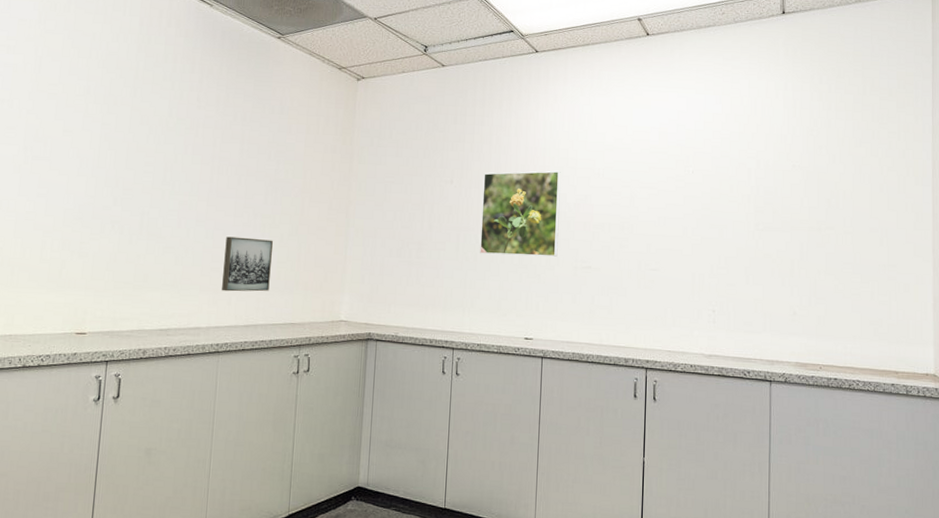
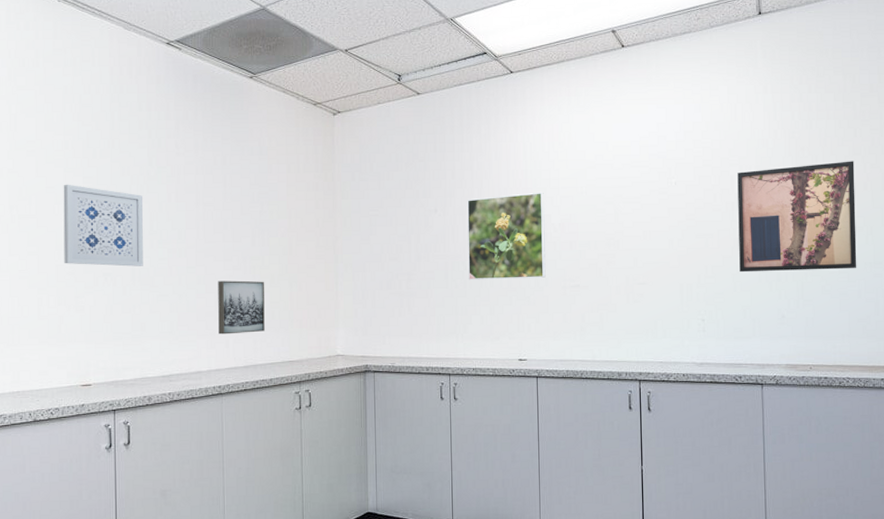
wall art: none [73,129,159,216] -> present [63,184,143,267]
wall art: none [753,162,871,270] -> present [737,161,857,273]

